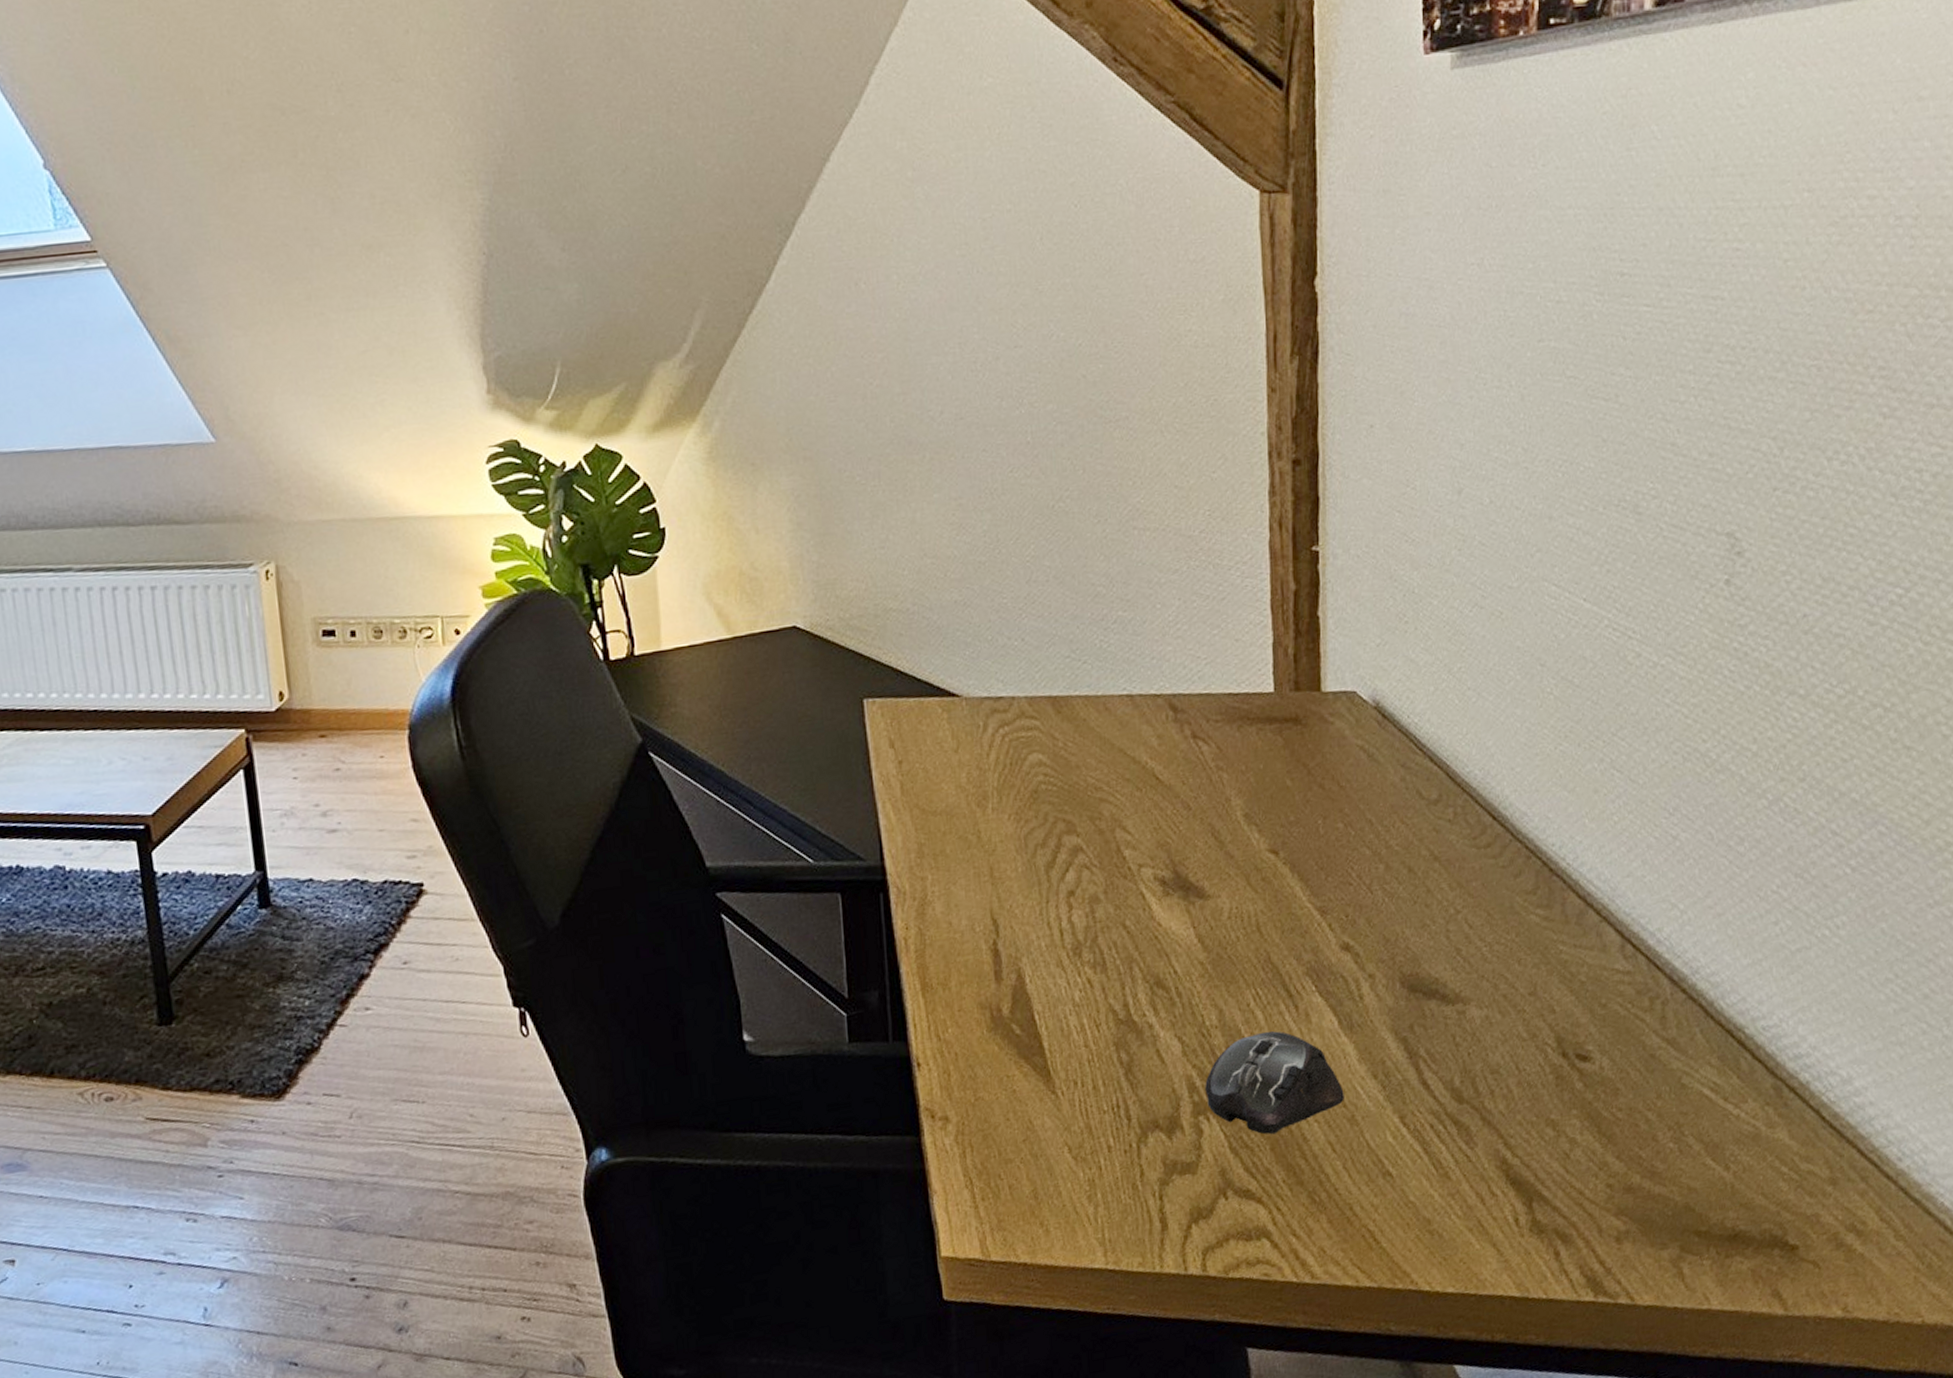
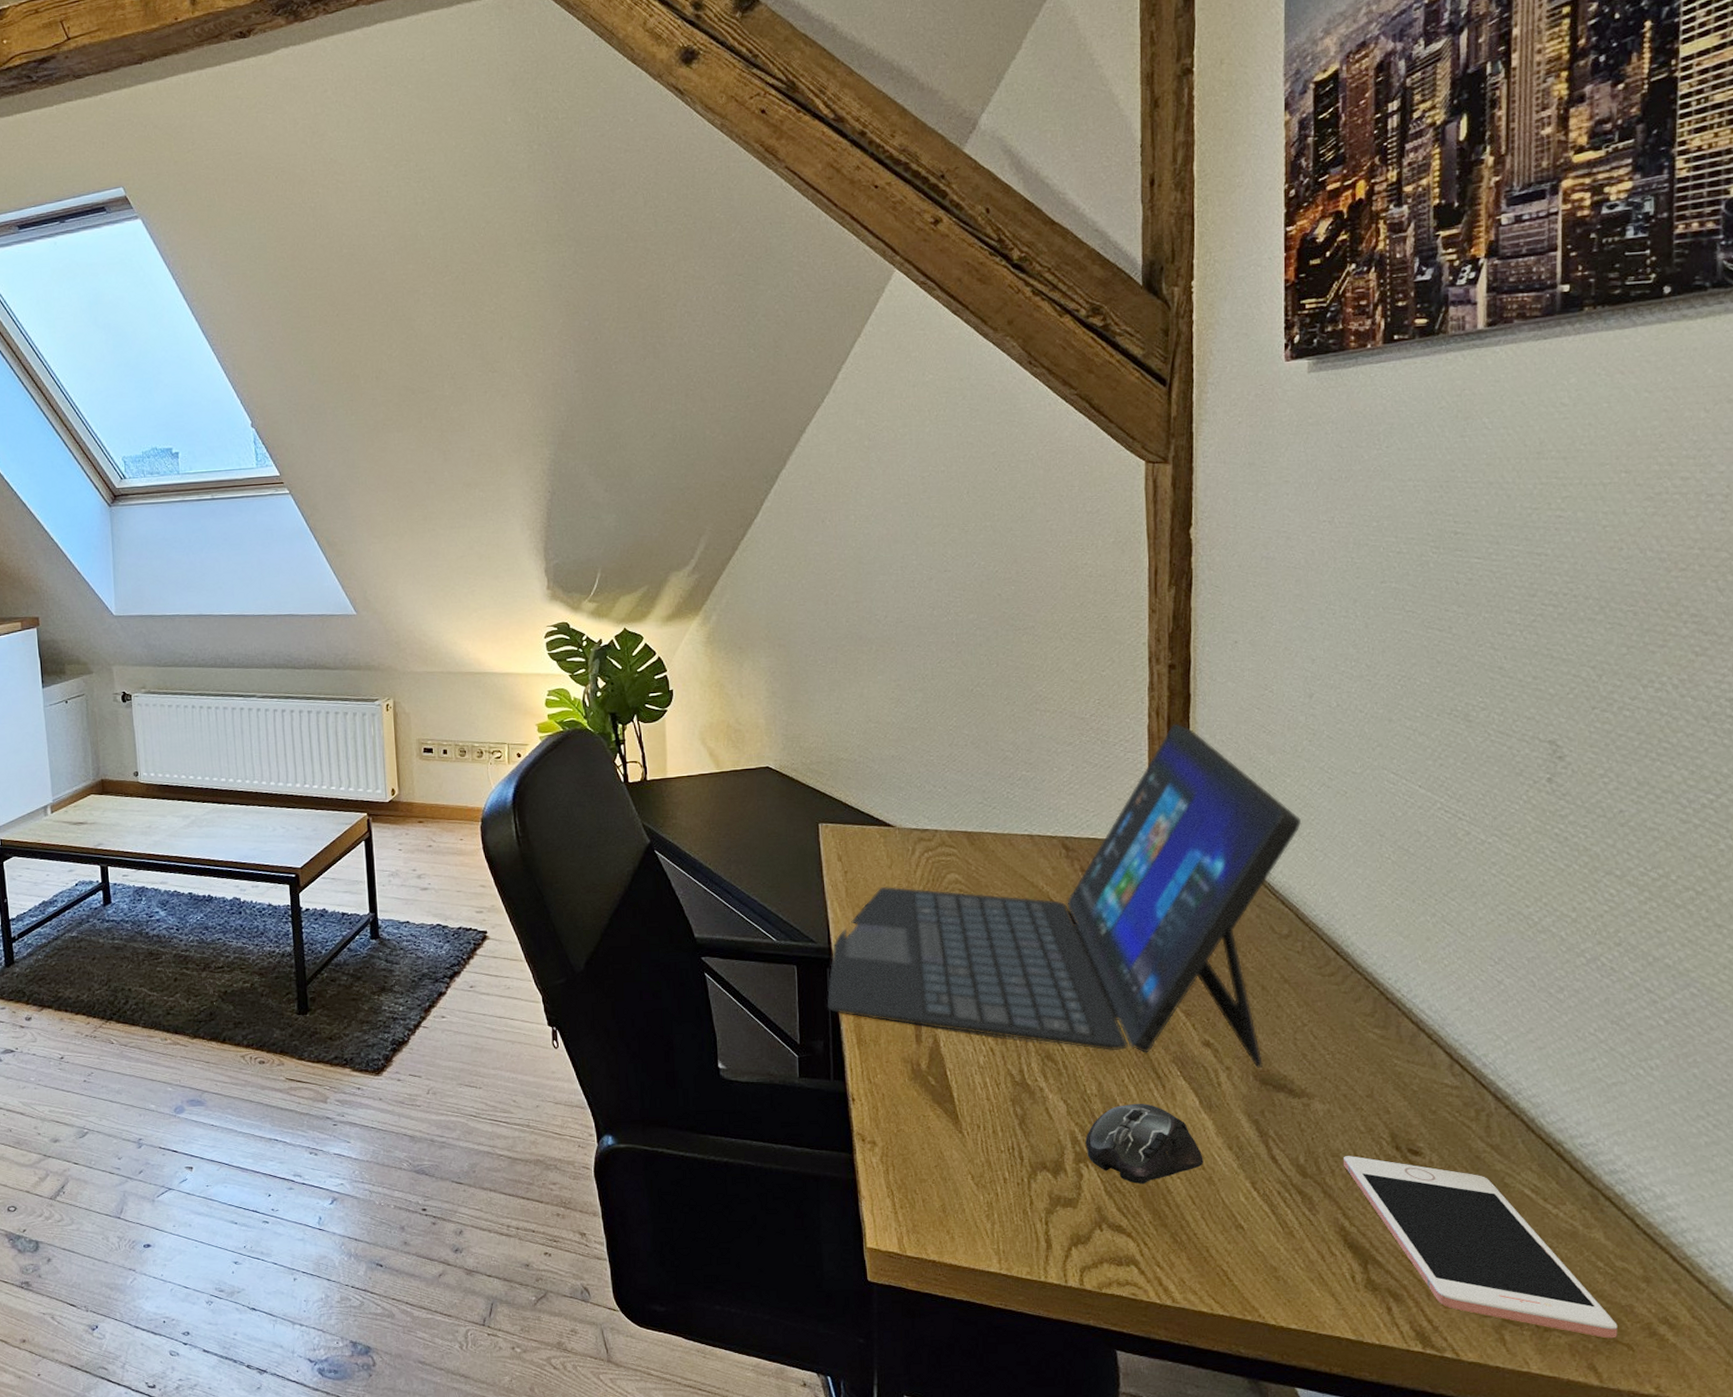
laptop: none [881,535,1452,972] -> present [827,723,1302,1068]
cell phone: none [1504,1070,1803,1257] -> present [1344,1156,1618,1339]

